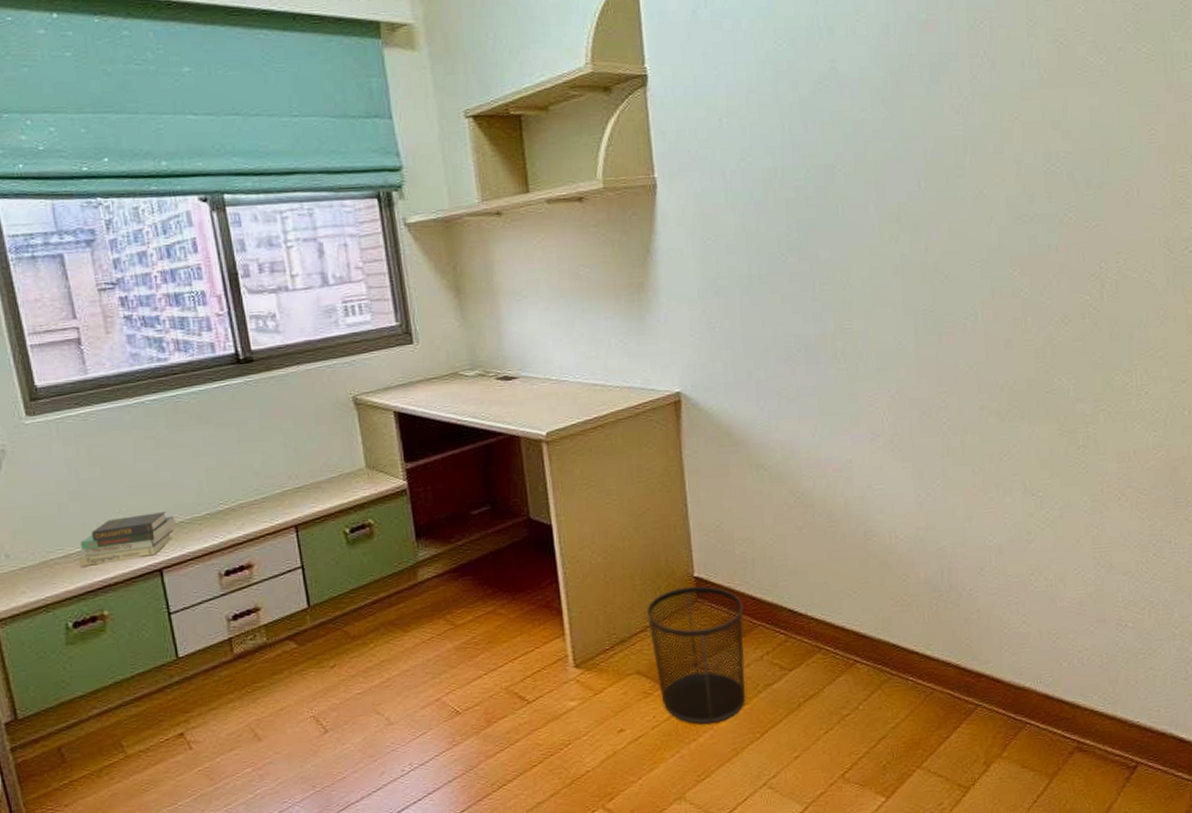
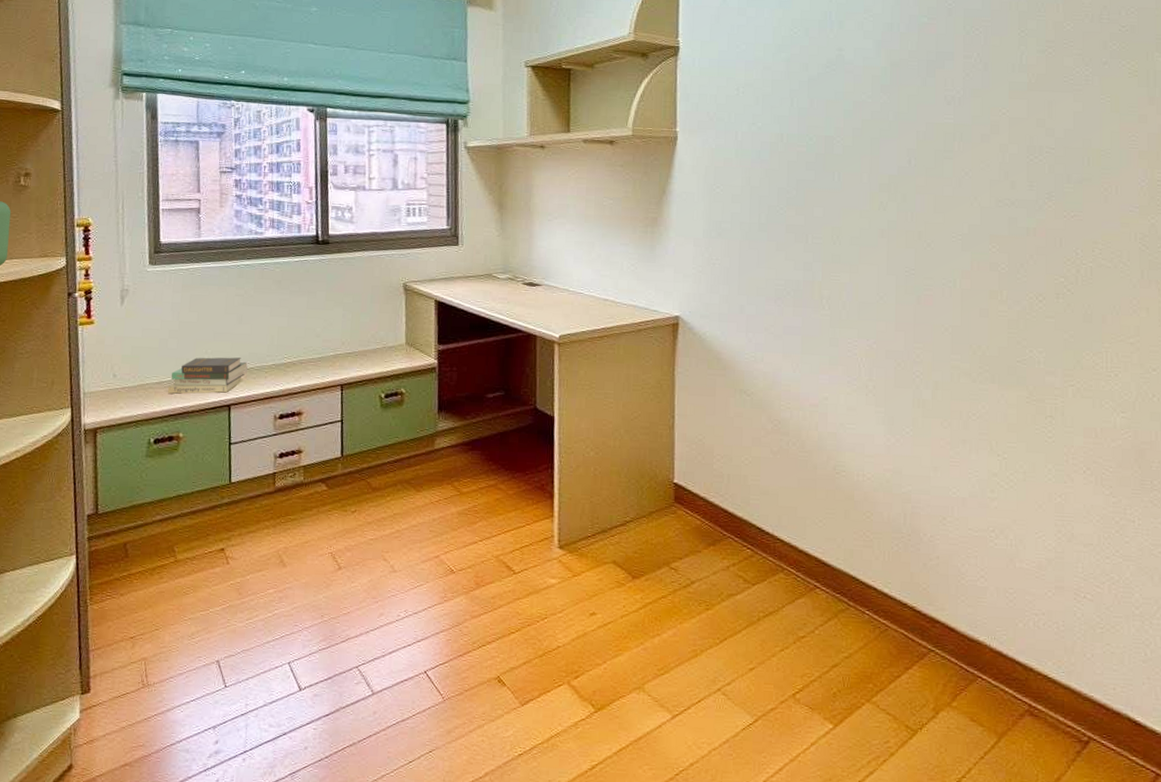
waste bin: present [647,586,745,724] -> none [628,490,715,622]

